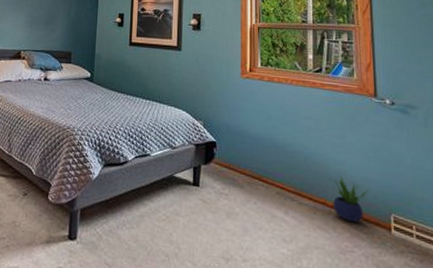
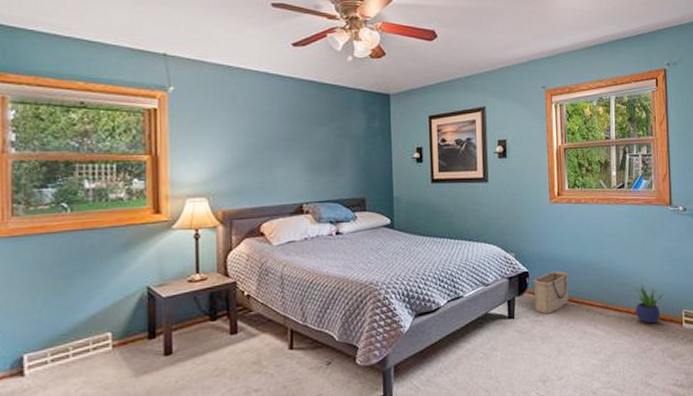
basket: none [220,145,258,189] -> present [533,270,569,314]

